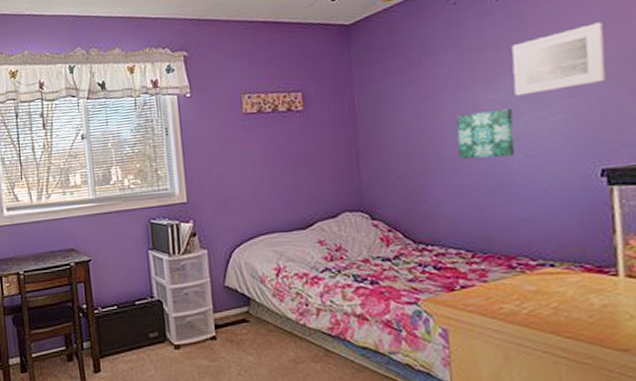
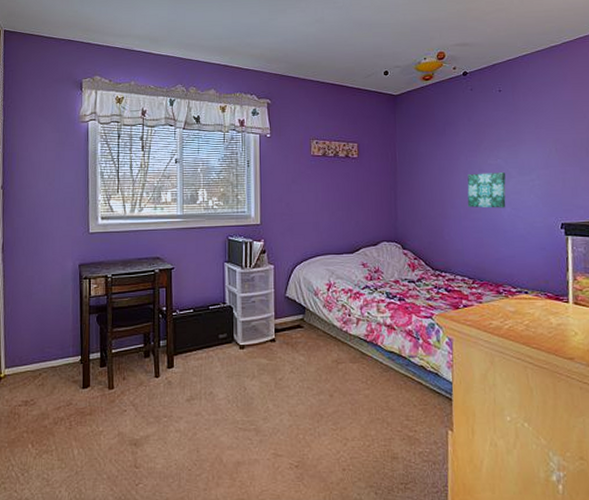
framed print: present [511,22,606,96] -> none [507,117,567,164]

